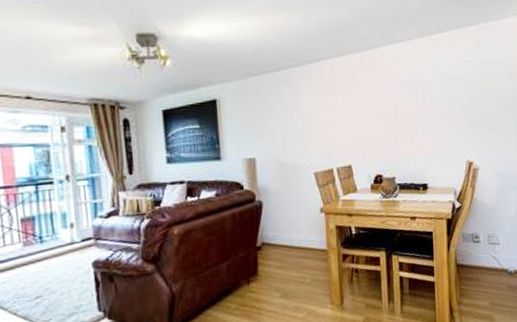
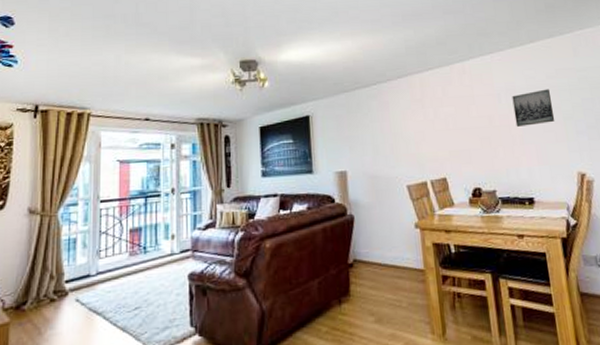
wall art: none [417,81,453,117] -> present [512,89,555,127]

